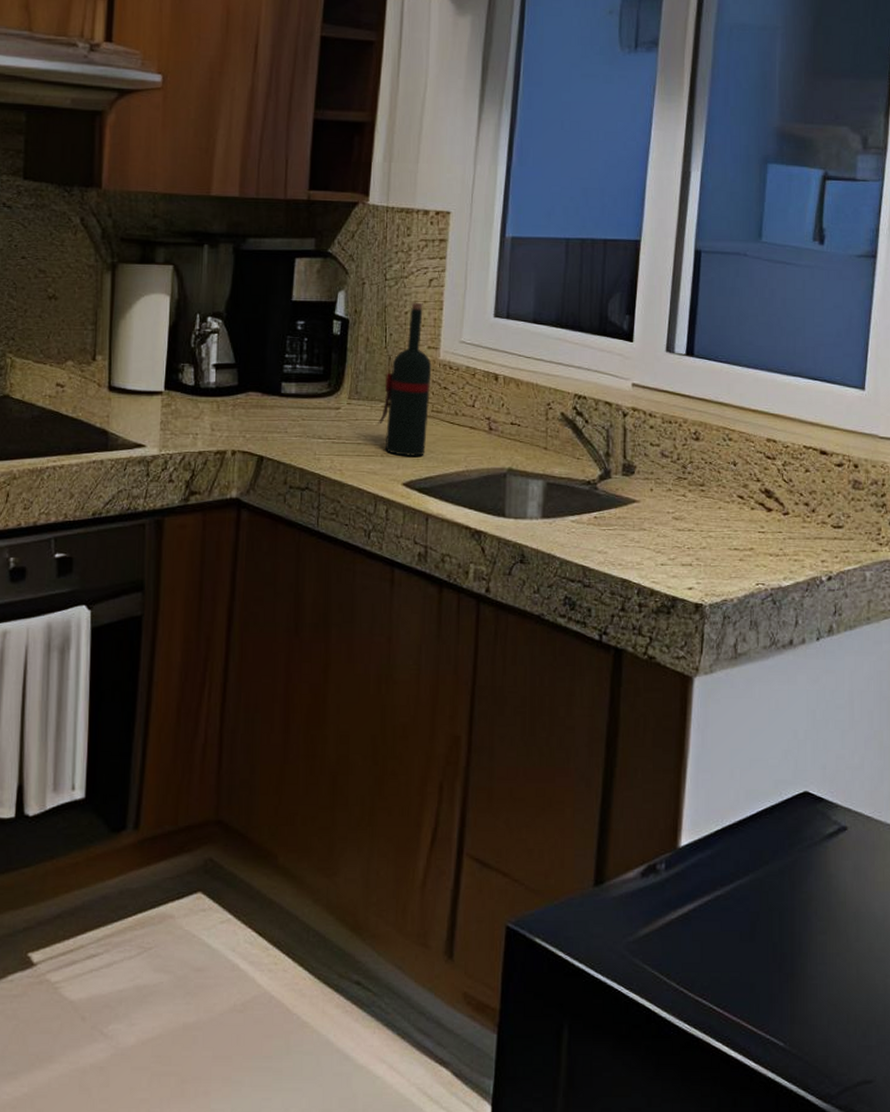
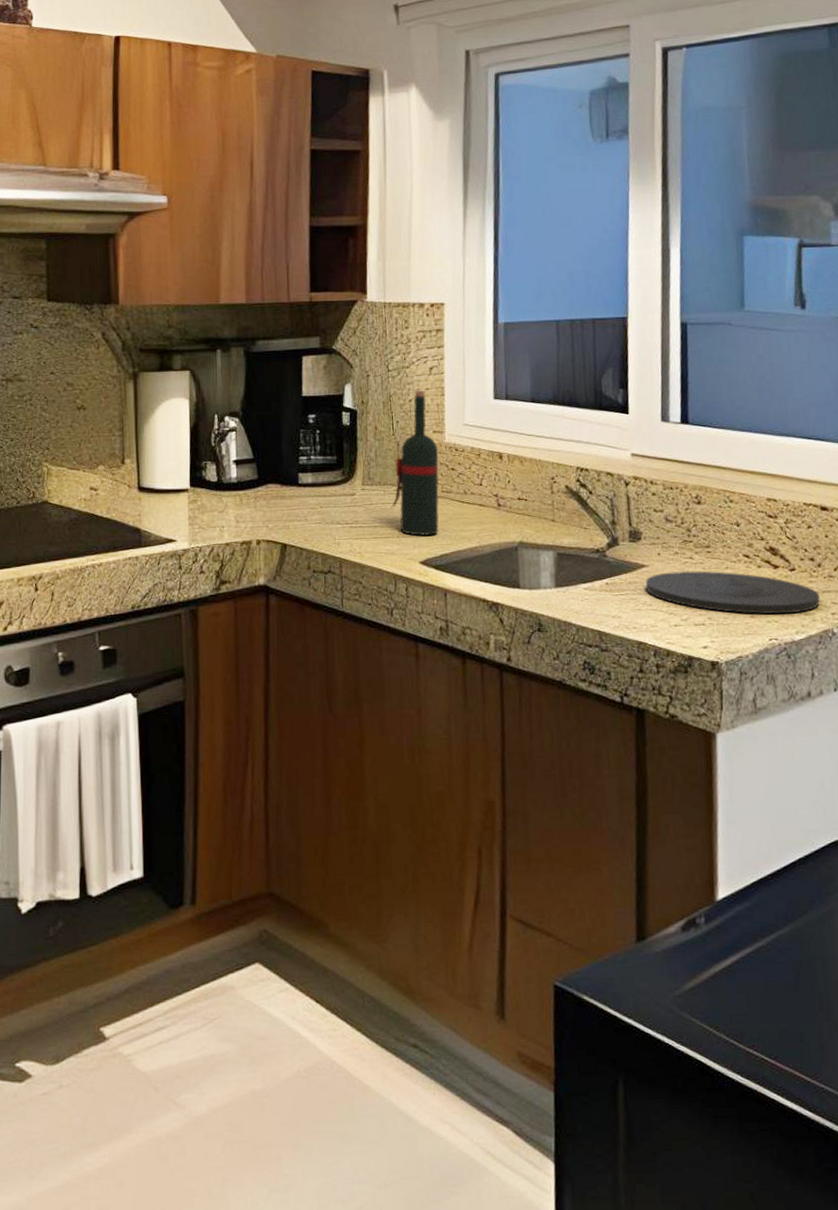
plate: none [634,509,811,559] -> present [645,570,820,614]

